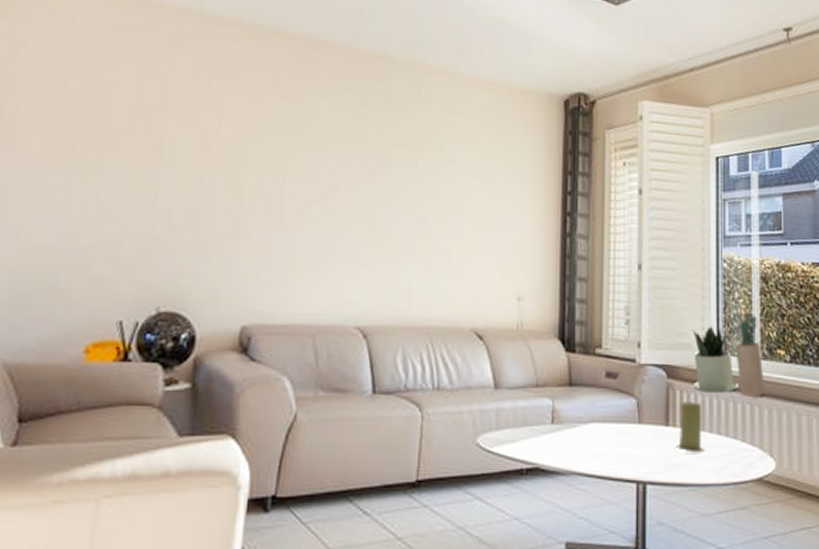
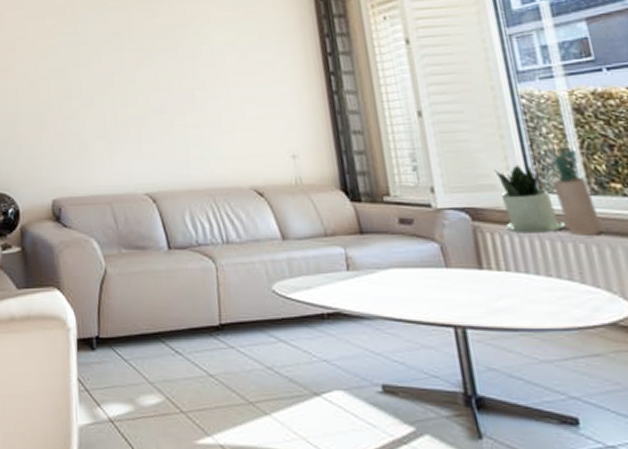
candle: present [677,400,705,453] -> none [492,242,534,297]

